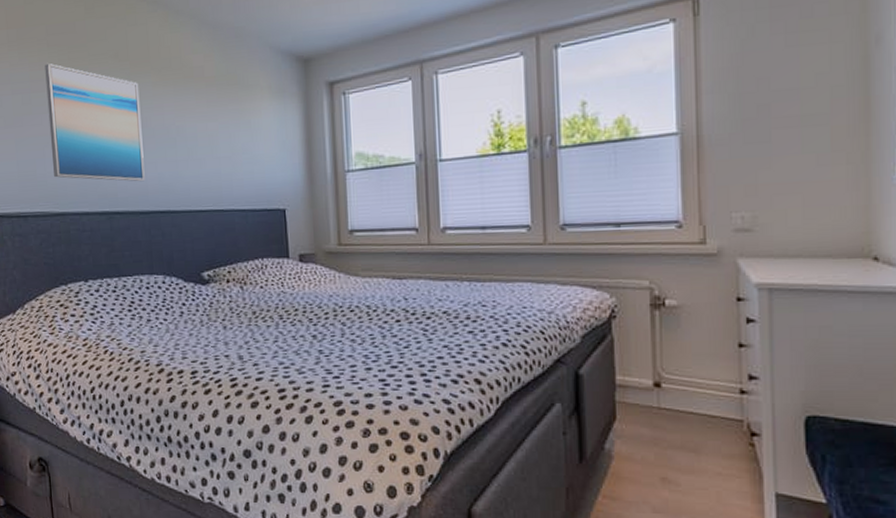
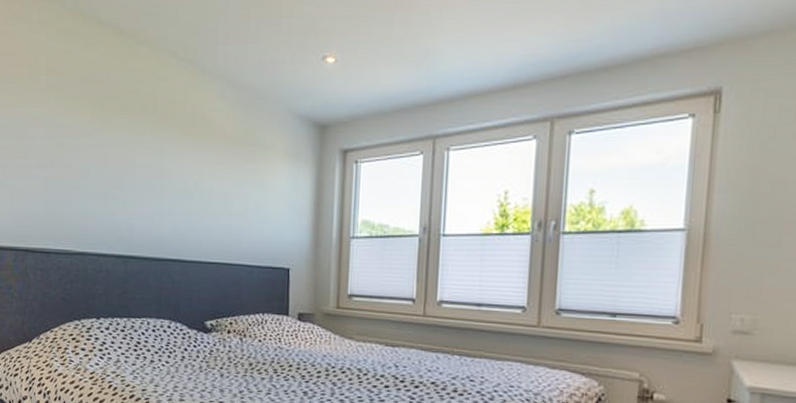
wall art: present [45,63,145,182] -> none [77,110,163,230]

